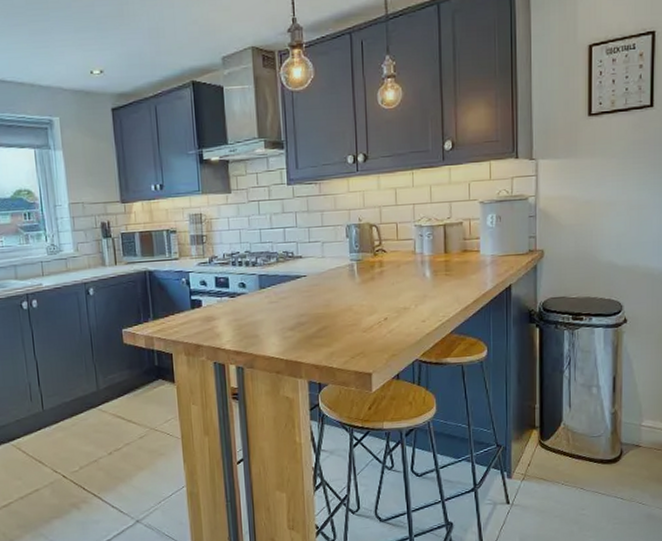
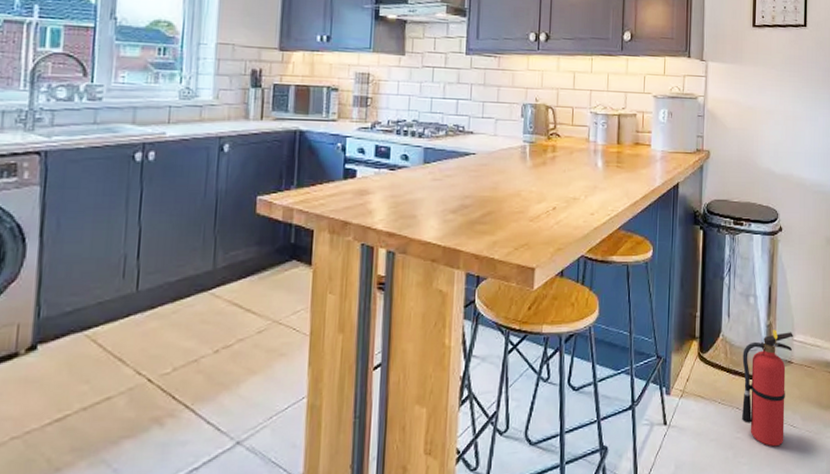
fire extinguisher: none [586,417,641,522] -> present [742,330,793,447]

